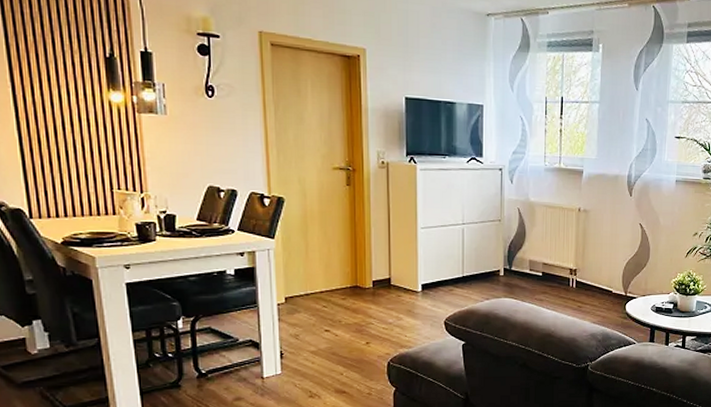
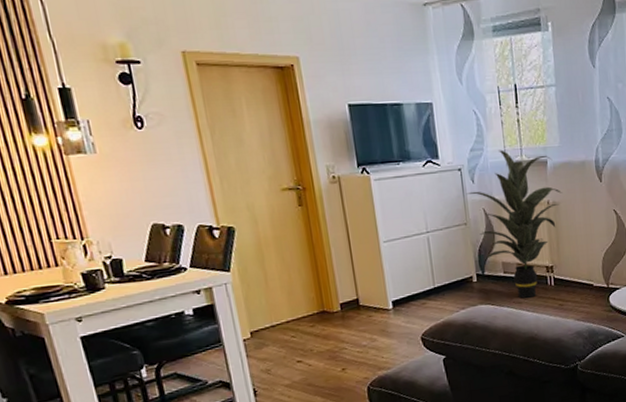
indoor plant: none [503,155,593,296] -> present [465,150,562,299]

